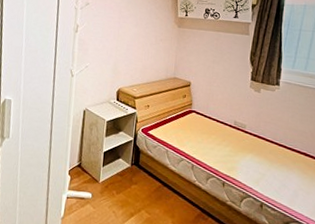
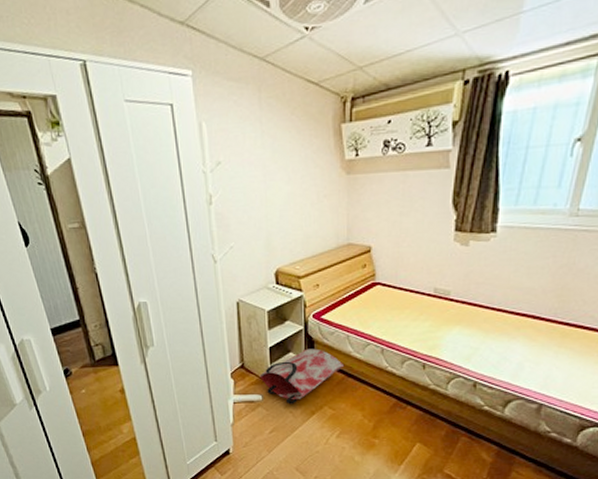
bag: none [92,157,161,205] -> present [259,348,343,404]

